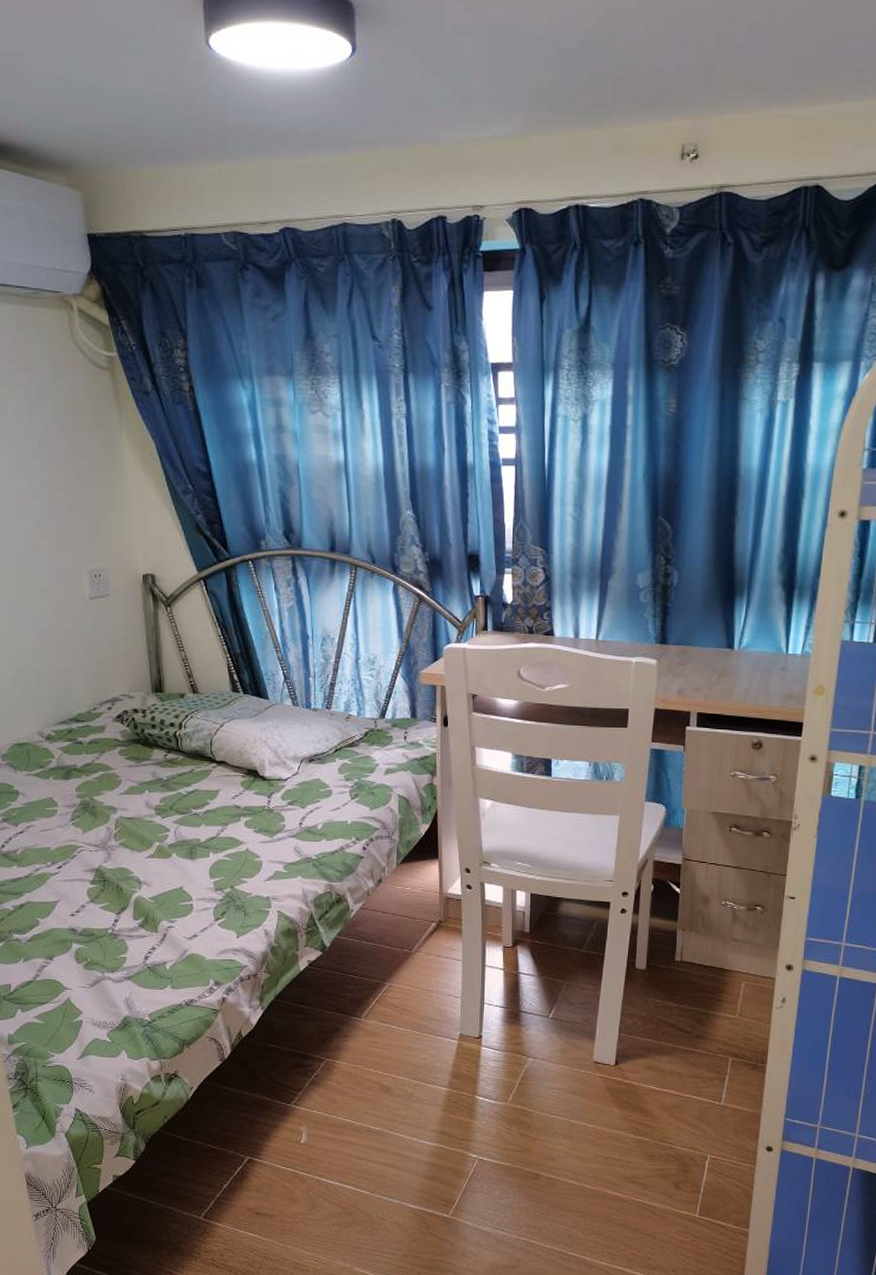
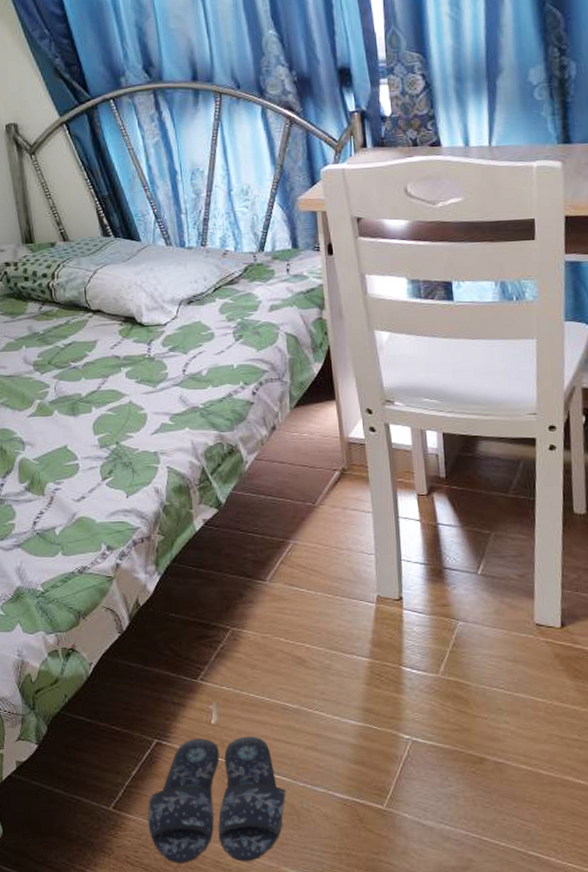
slippers: none [235,1154,364,1265] -> present [147,736,286,864]

